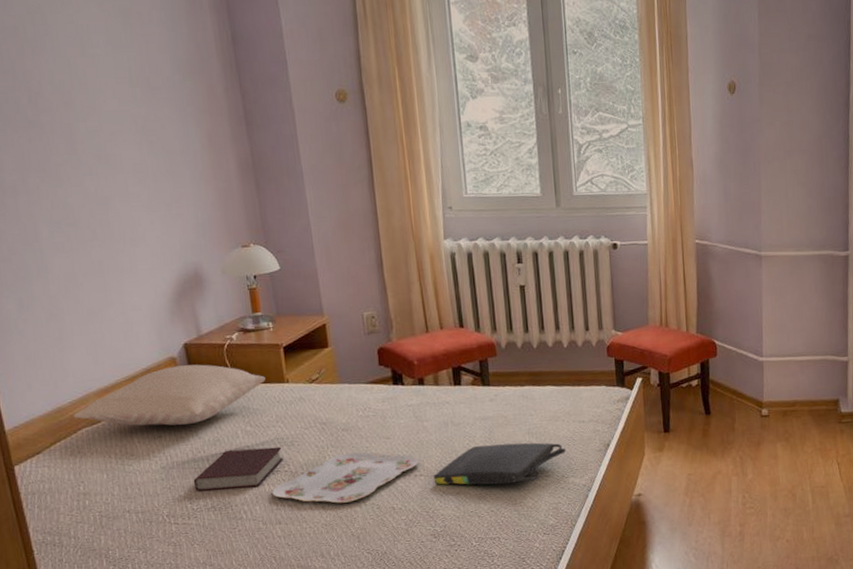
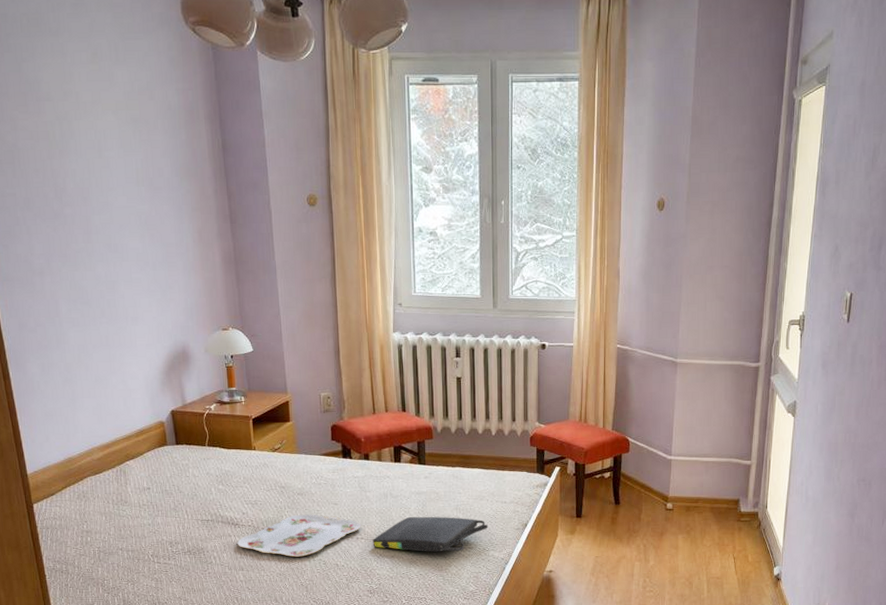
pillow: present [73,364,266,426] -> none [80,429,236,480]
book: present [193,446,283,492] -> none [174,504,248,538]

